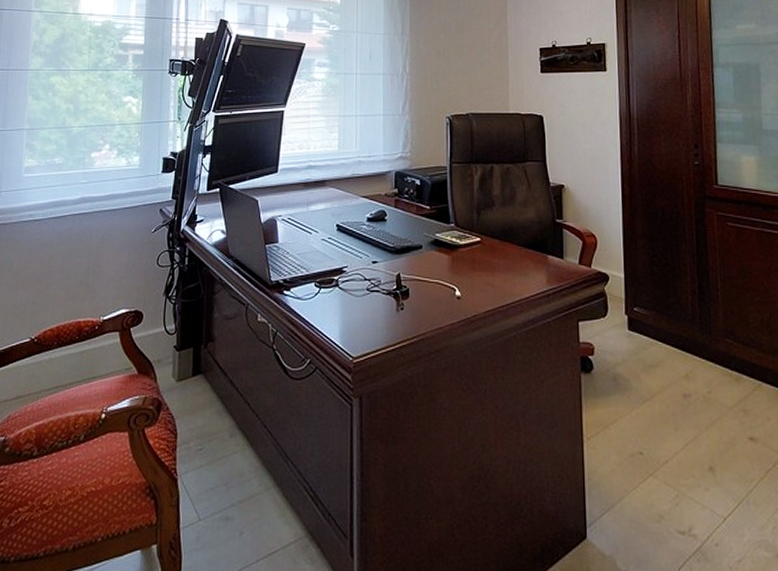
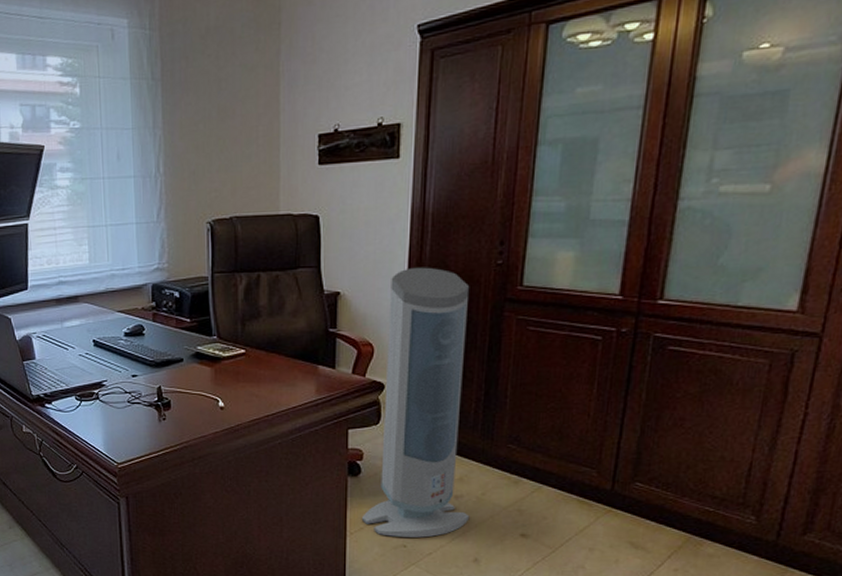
air purifier: none [598,165,700,443] -> present [362,267,470,538]

